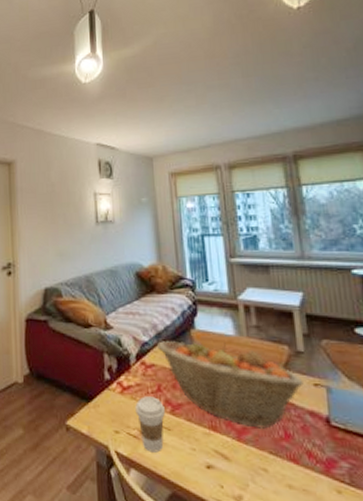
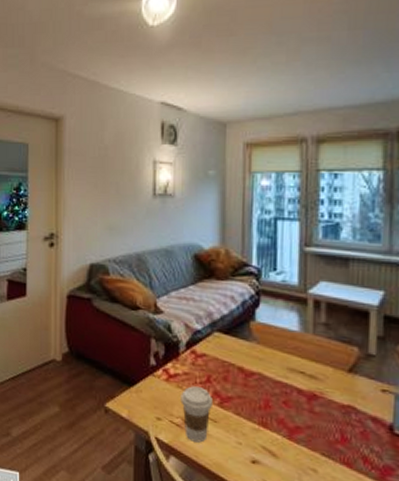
fruit basket: present [157,341,304,429] -> none [211,330,370,430]

